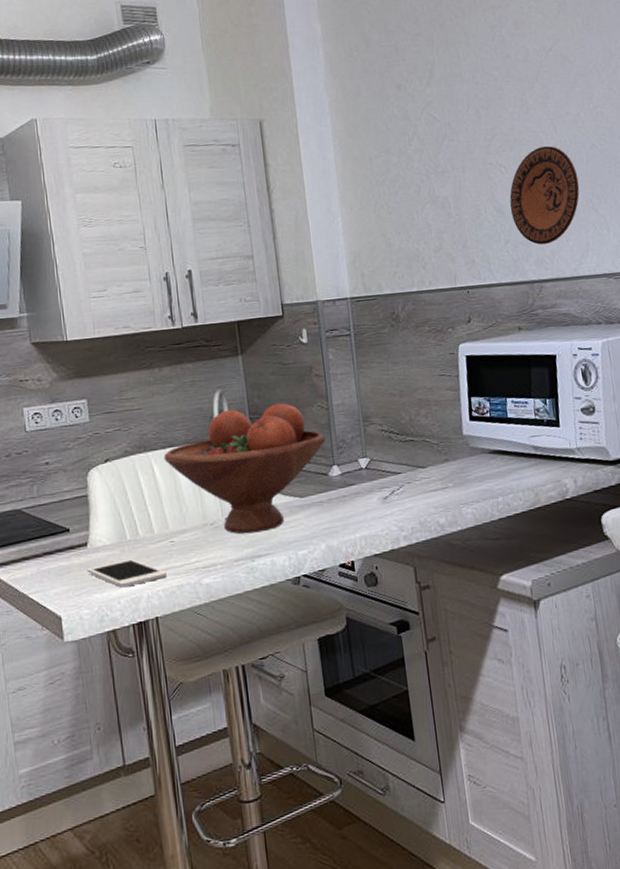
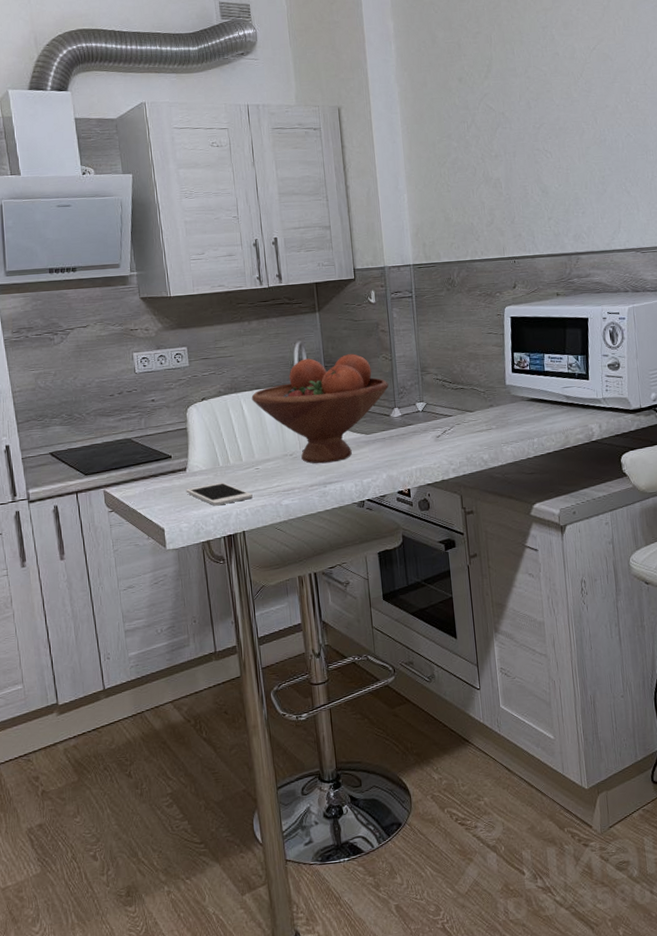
decorative plate: present [509,146,580,245] -> none [553,134,615,222]

